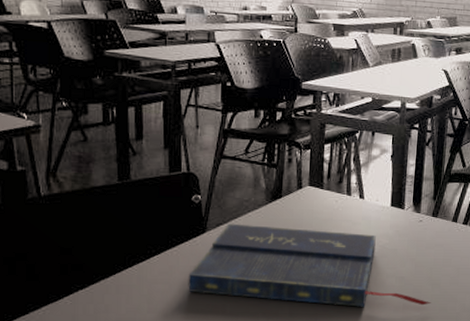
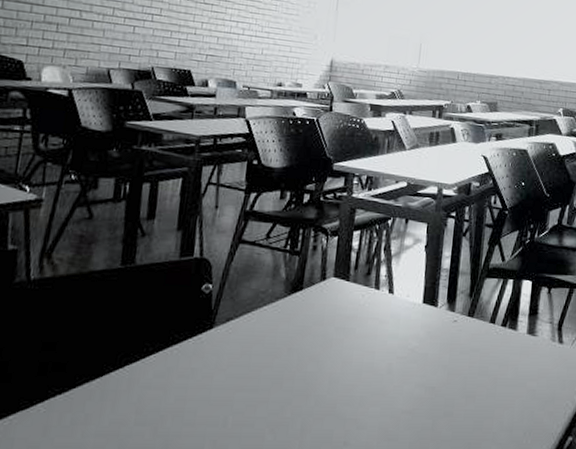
book: present [188,223,431,307] -> none [186,318,465,423]

